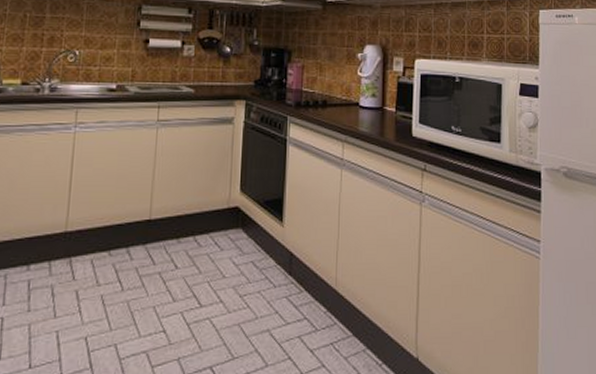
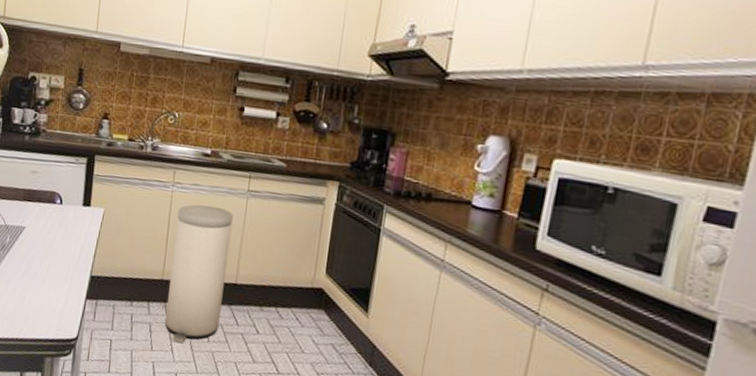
pedal bin: none [70,141,144,300] -> present [164,204,233,343]

